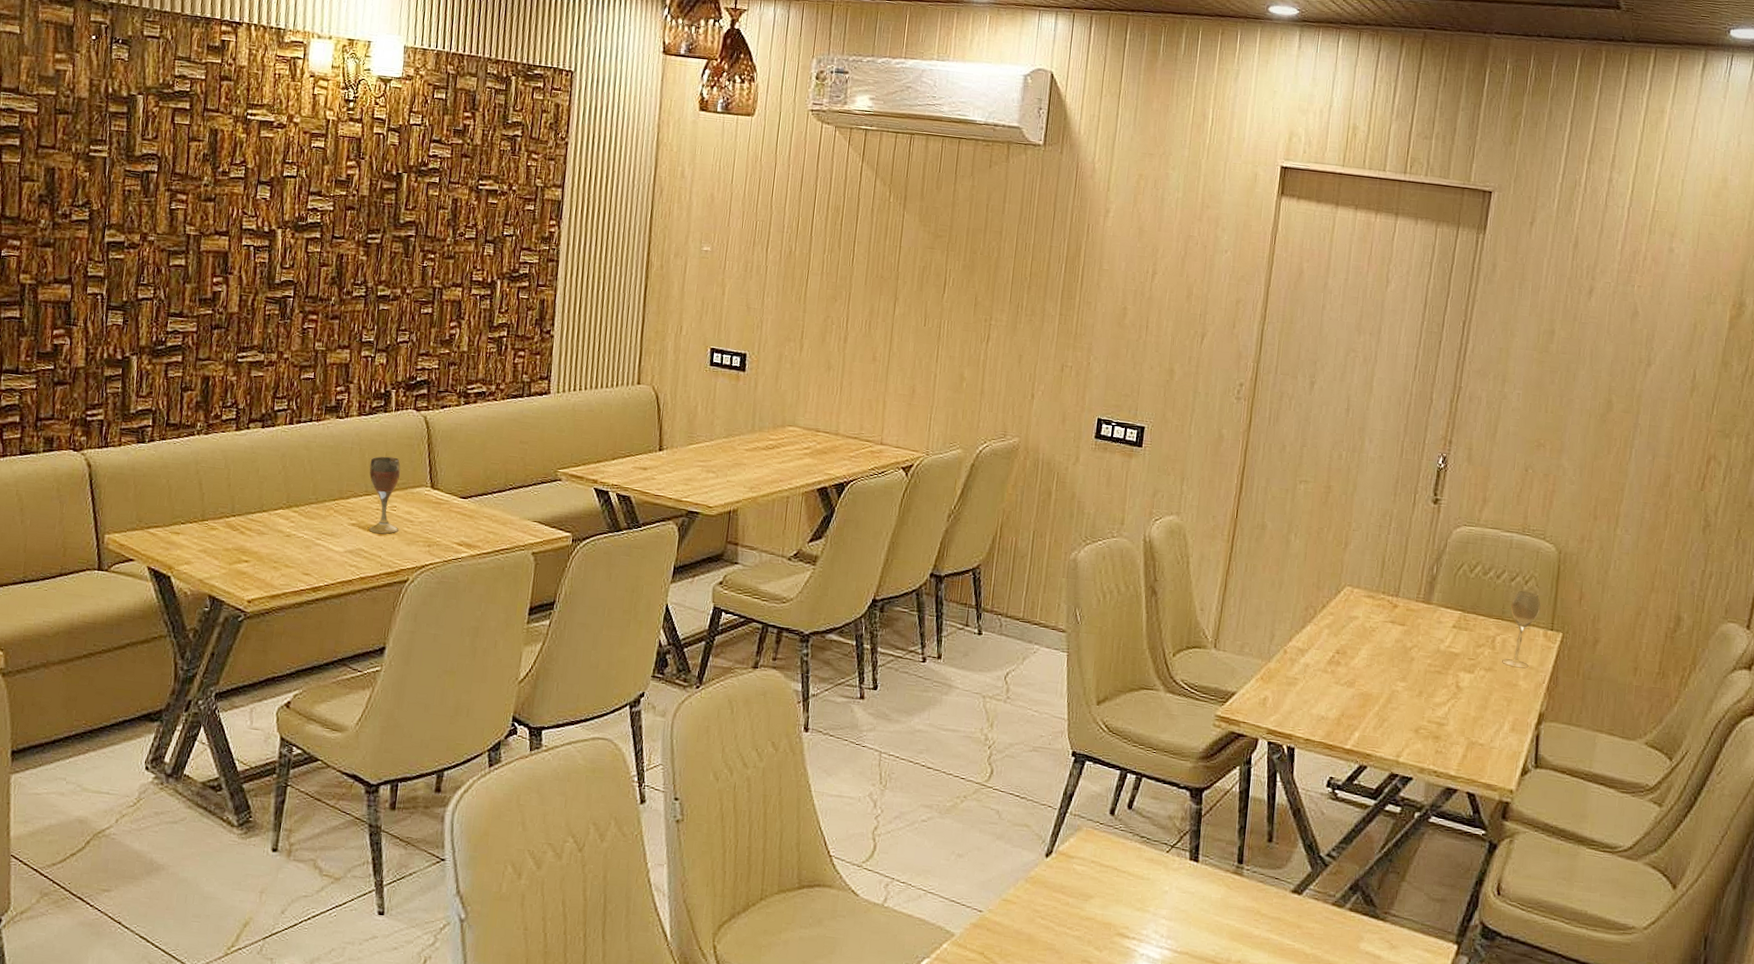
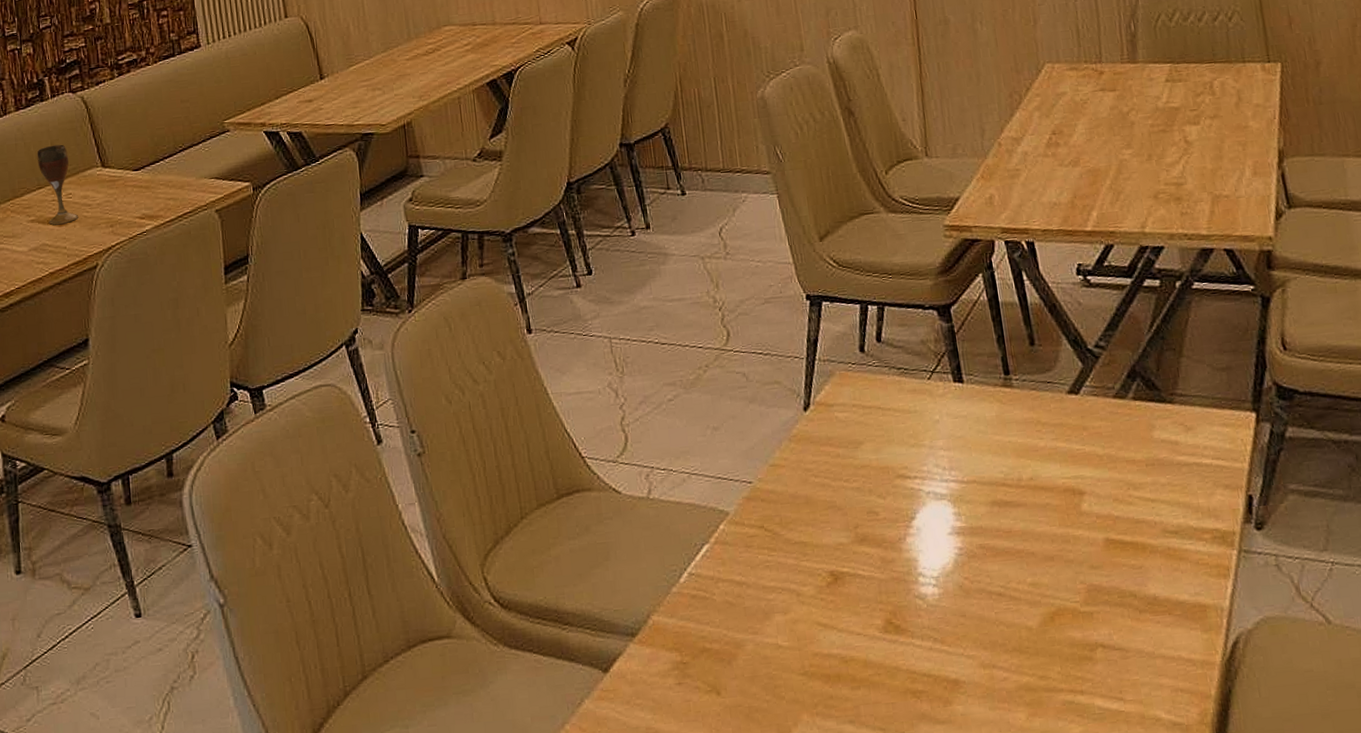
wineglass: present [1502,591,1541,669] -> none [1220,28,1254,110]

